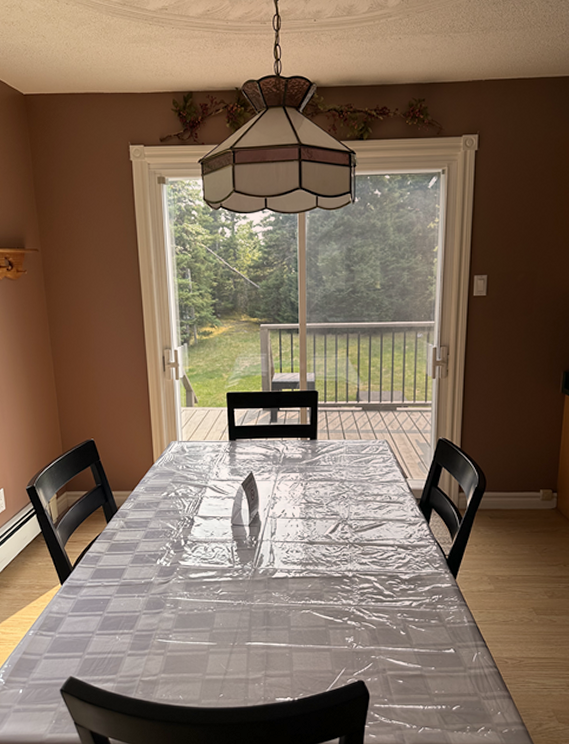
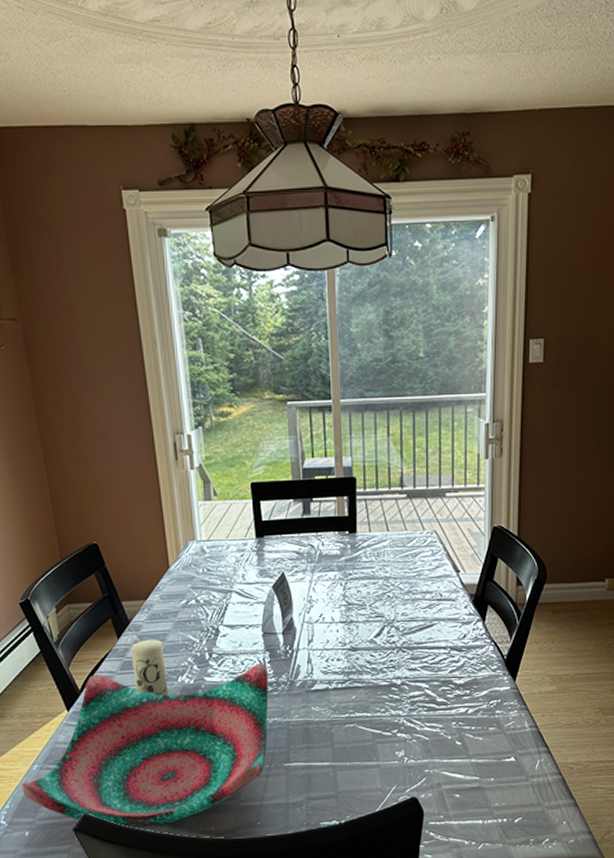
decorative bowl: none [19,551,235,692] -> present [22,663,269,828]
candle: none [117,525,148,577] -> present [130,639,168,697]

